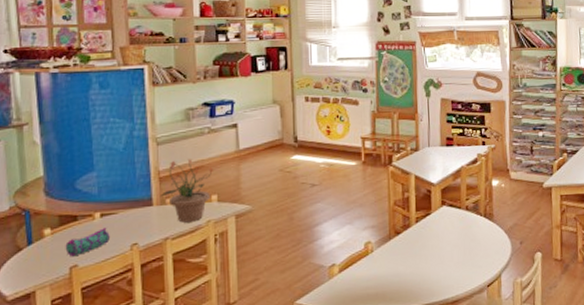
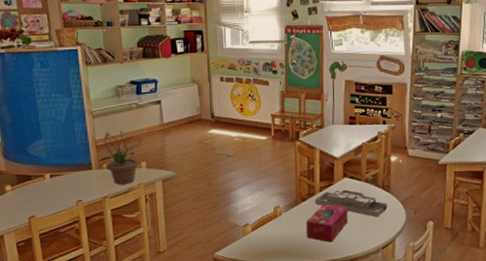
pencil case: present [65,228,110,257] -> none [24,187,59,209]
tissue box: none [401,237,448,283] -> present [306,204,348,243]
desk organizer: none [410,219,491,251] -> present [314,189,387,217]

